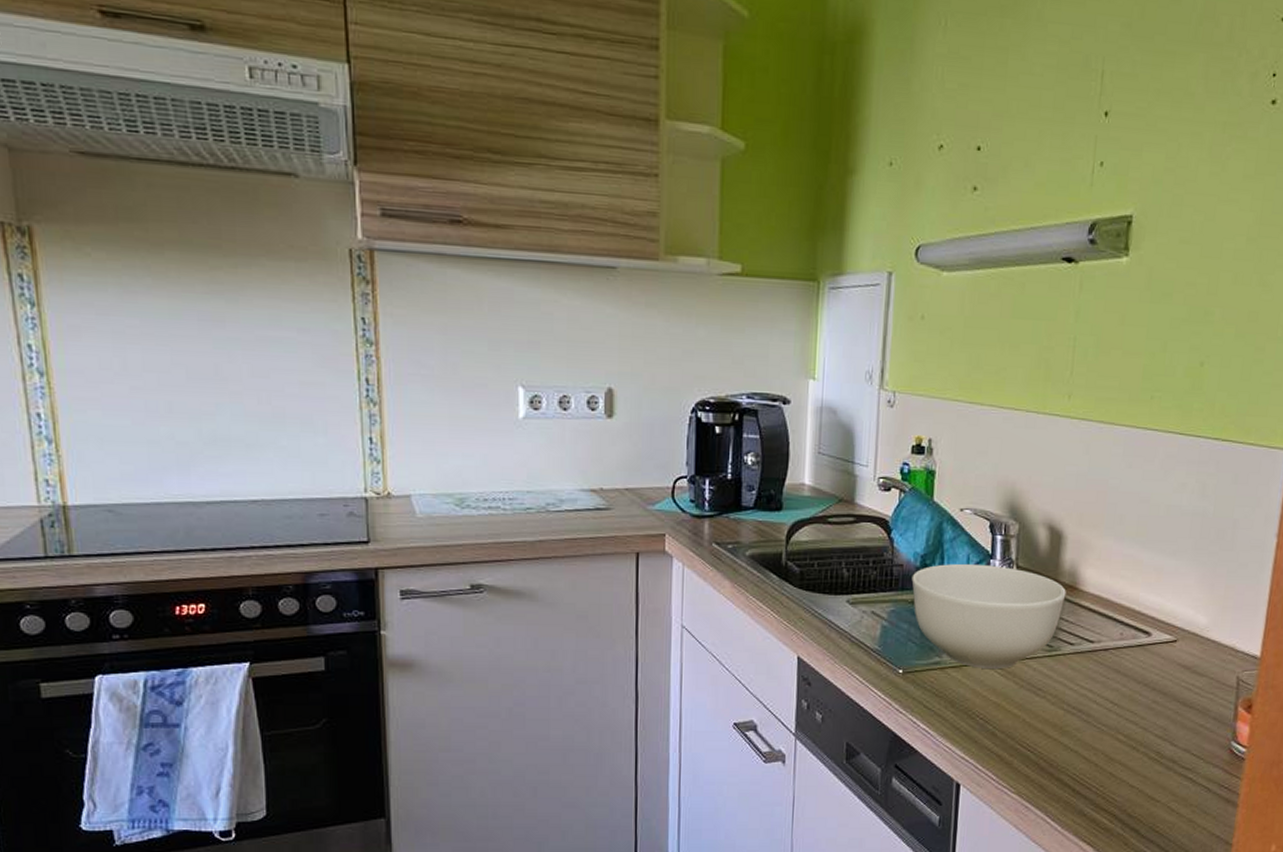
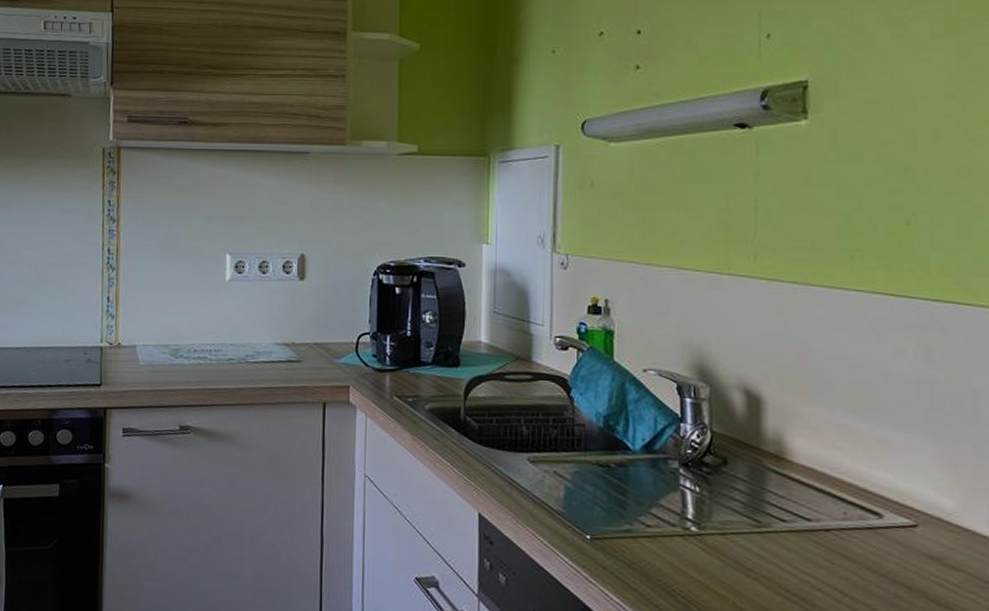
bowl: present [911,563,1066,670] -> none [595,426,772,543]

